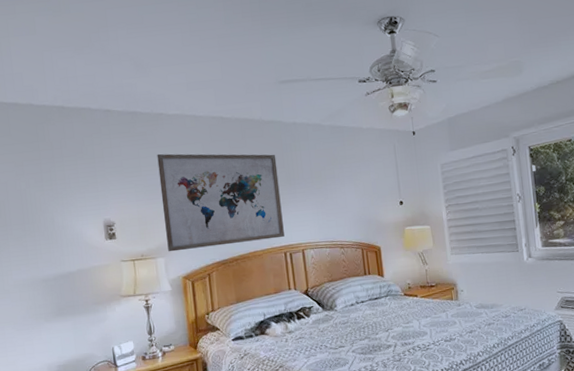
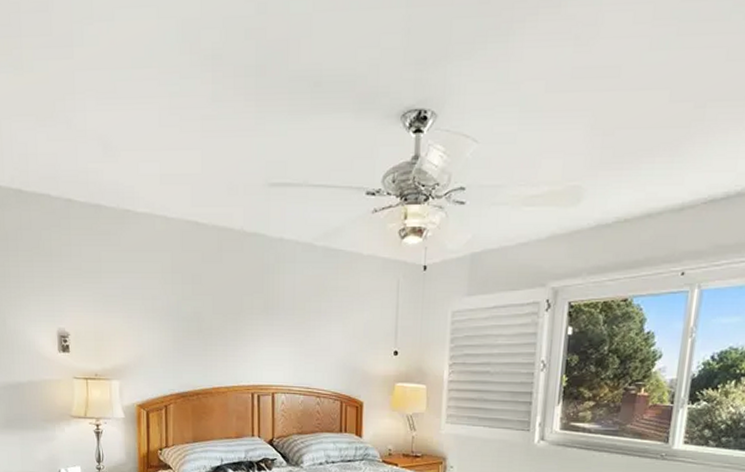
wall art: present [157,153,284,252] -> none [120,259,255,376]

